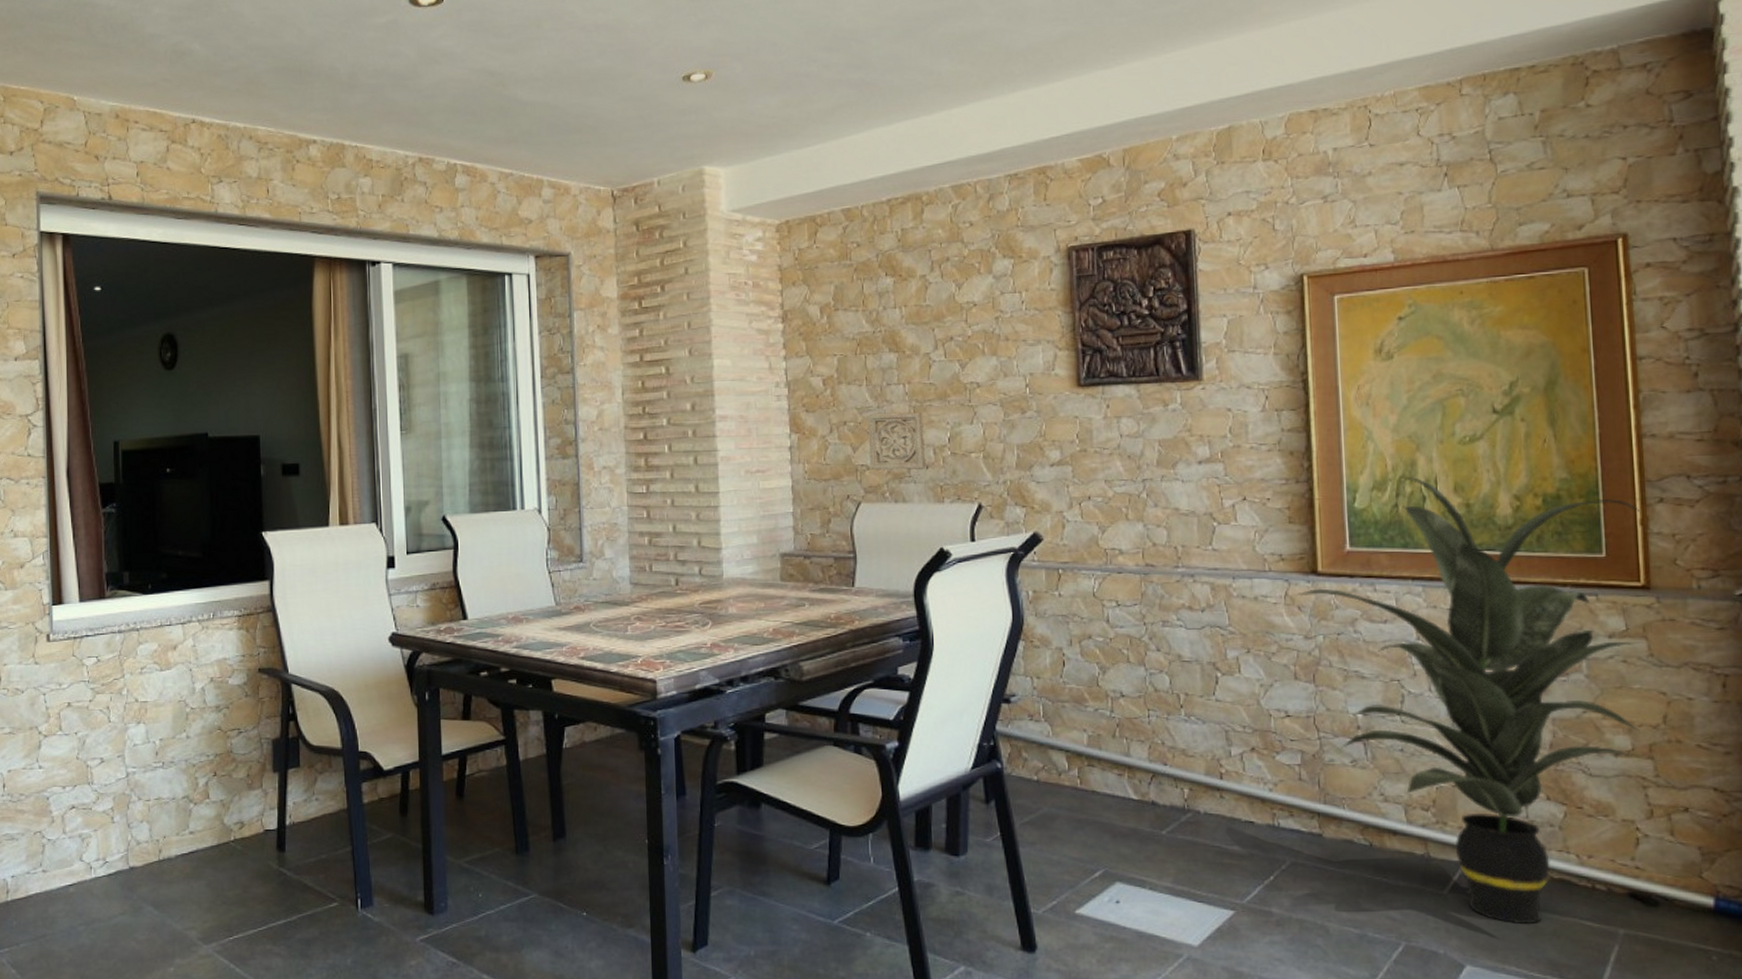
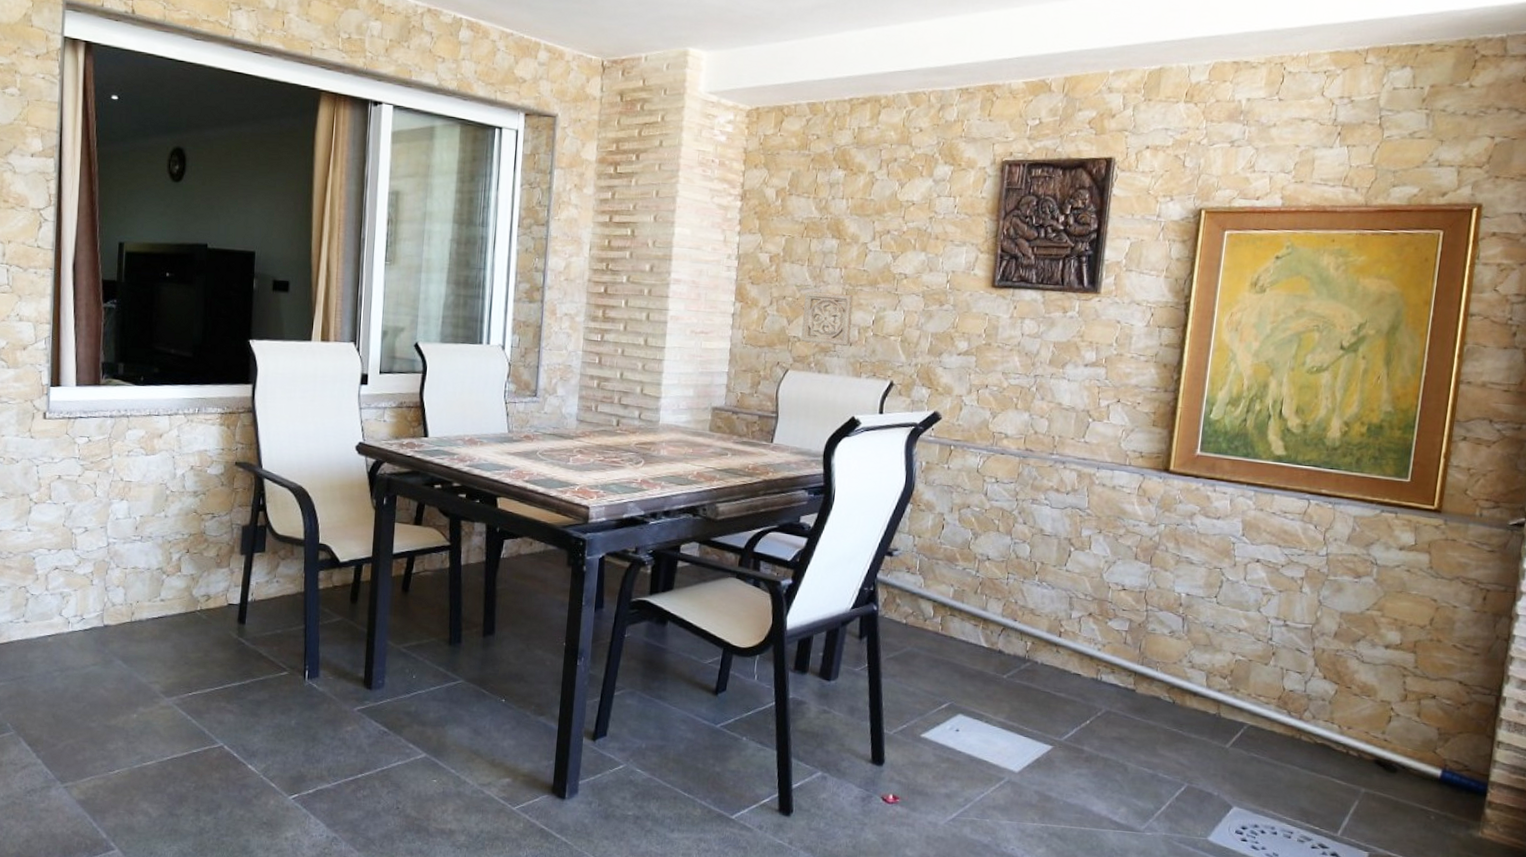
indoor plant: present [1294,476,1642,925] -> none [1146,395,1446,779]

